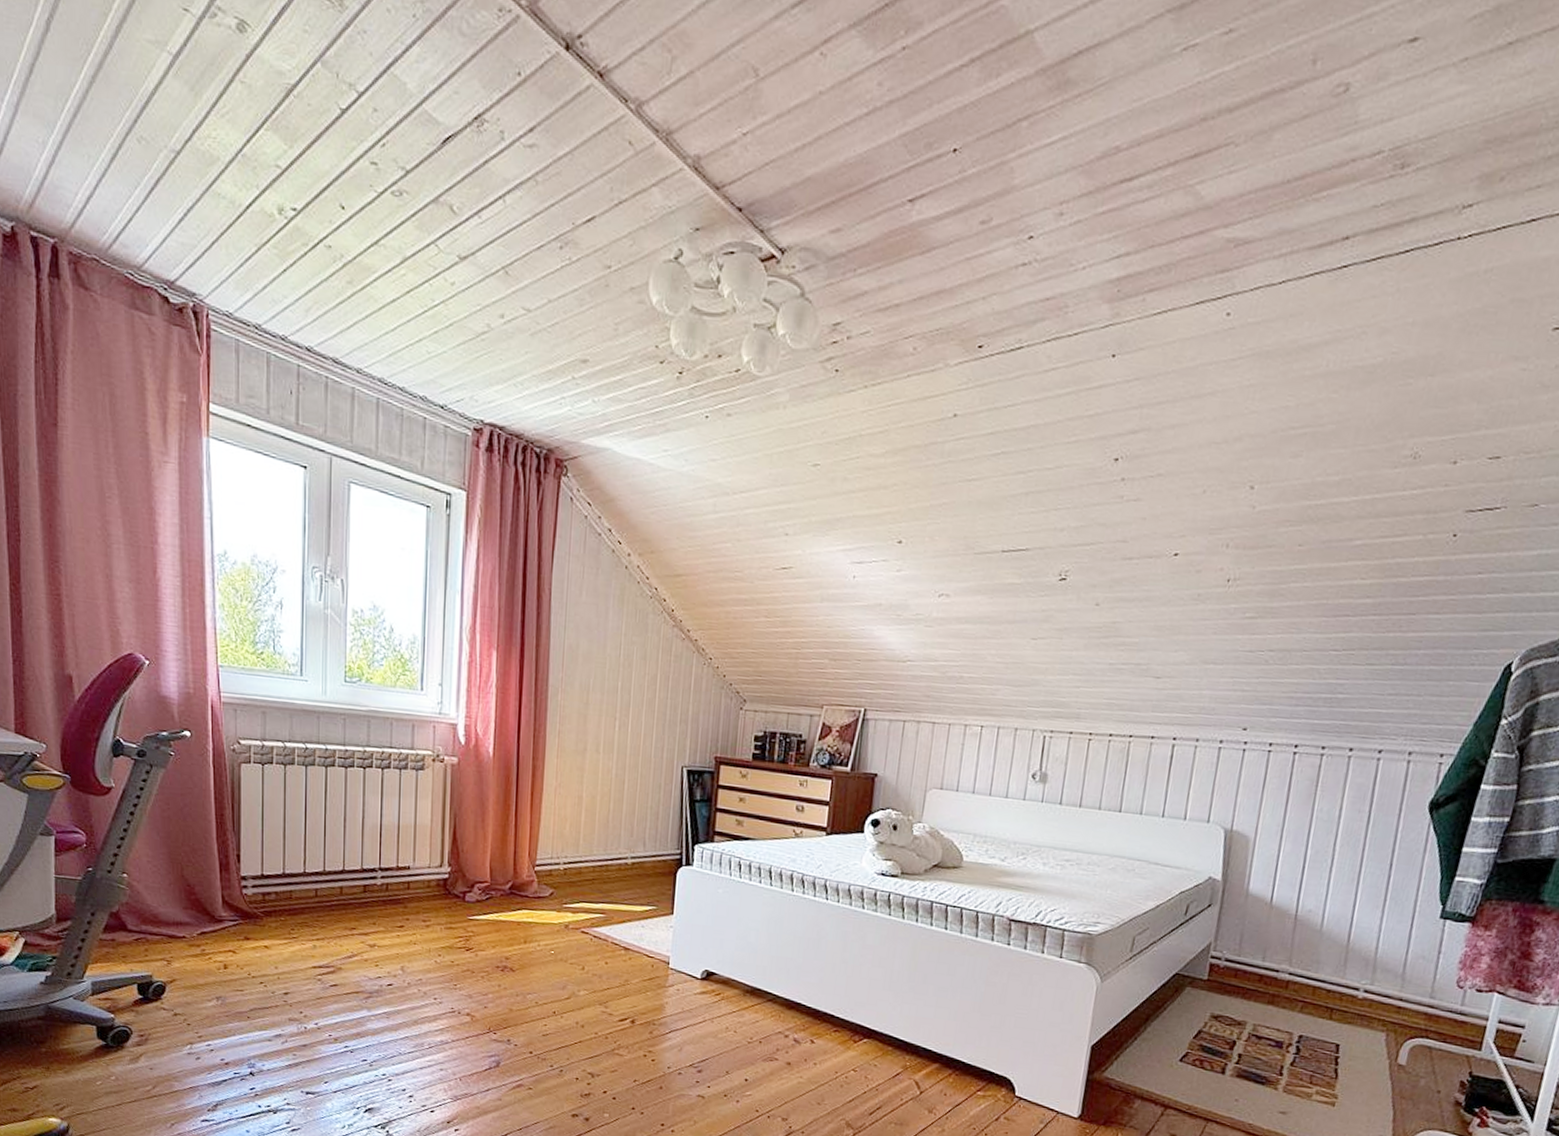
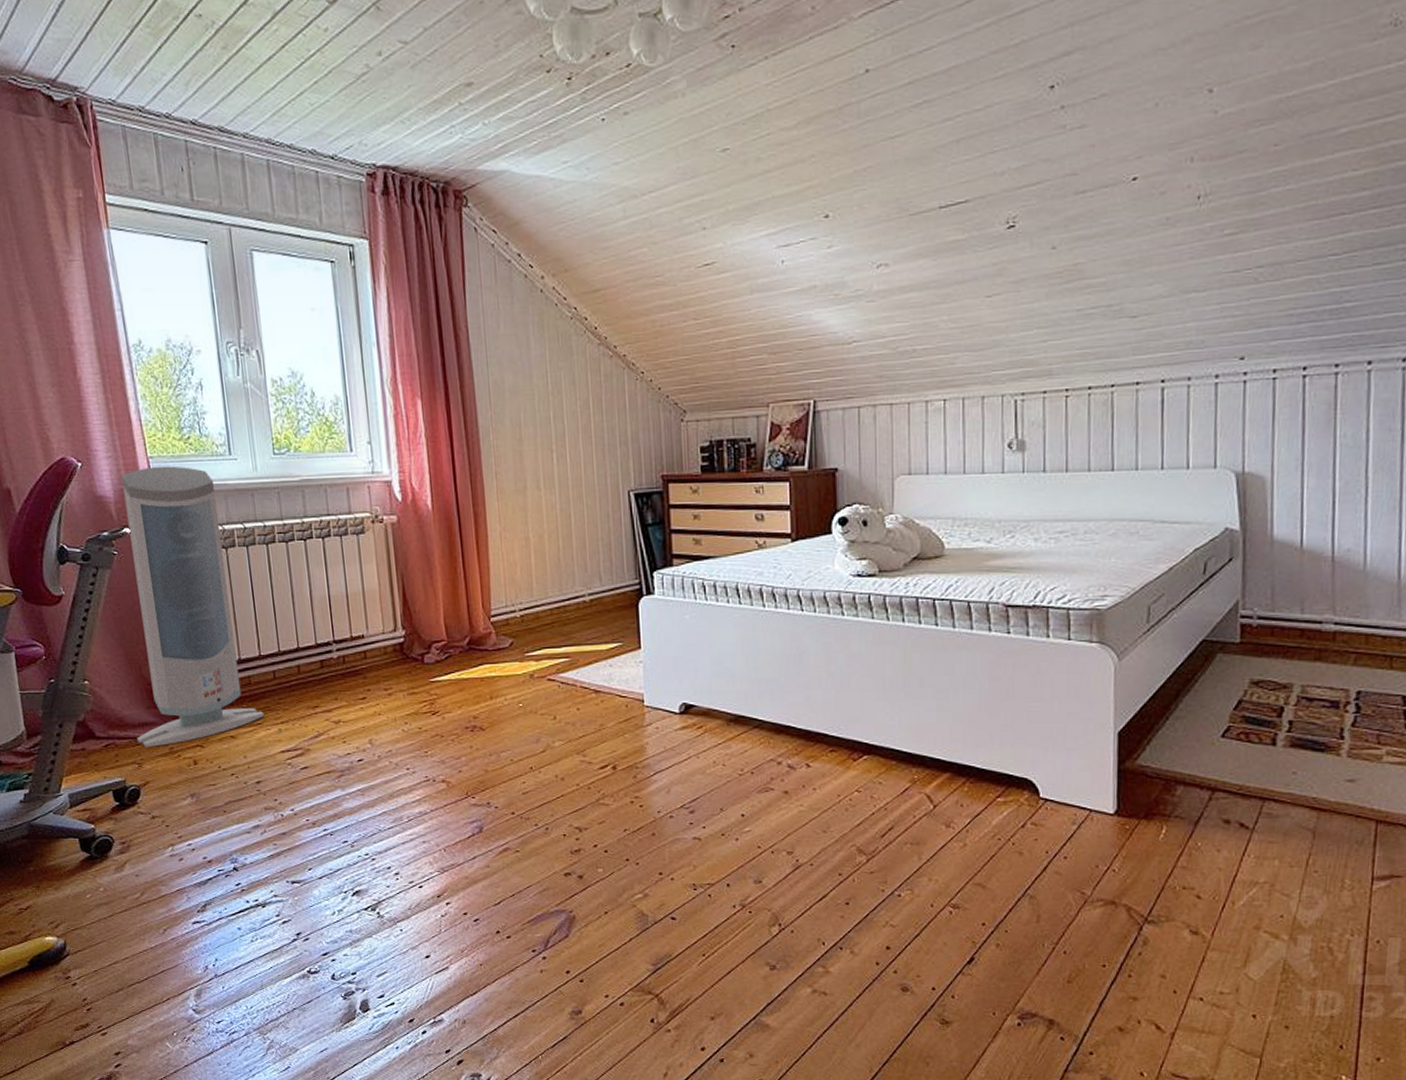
air purifier: none [170,675,301,947] -> present [121,466,265,747]

